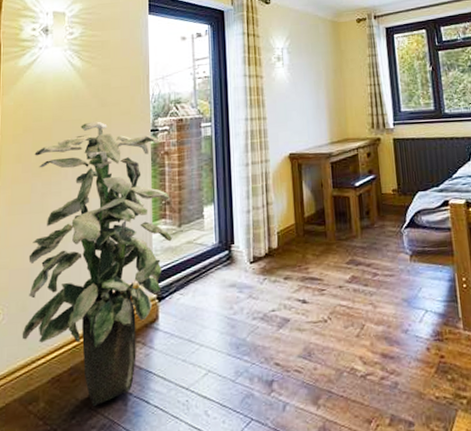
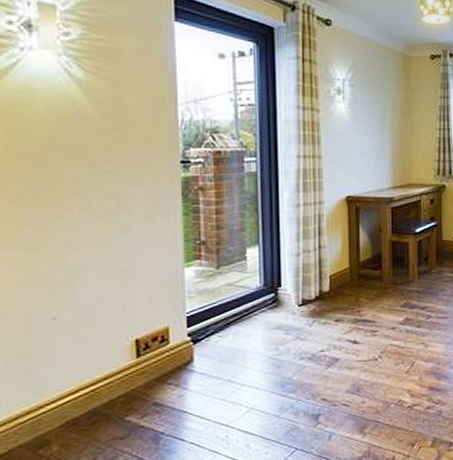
indoor plant: present [22,121,172,406] -> none [23,147,208,446]

